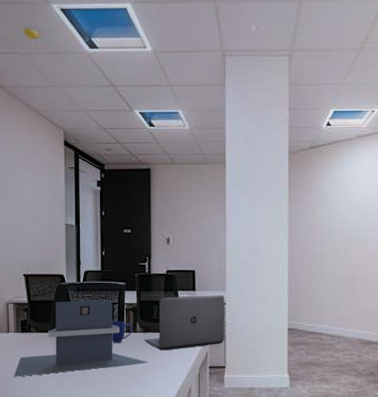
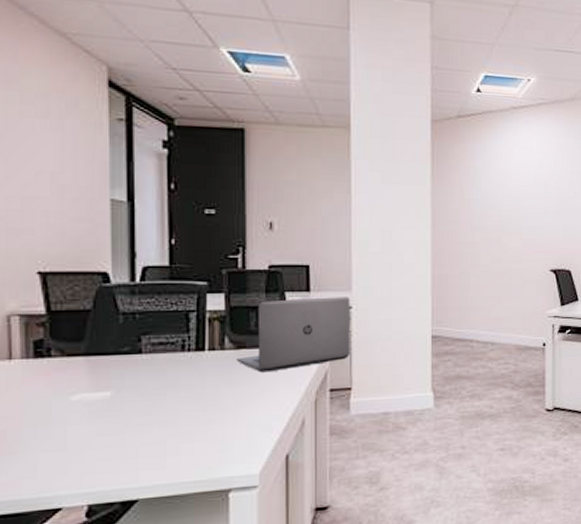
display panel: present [13,300,149,377] -> none [20,306,243,425]
mug: present [112,320,133,343] -> none [187,334,220,366]

